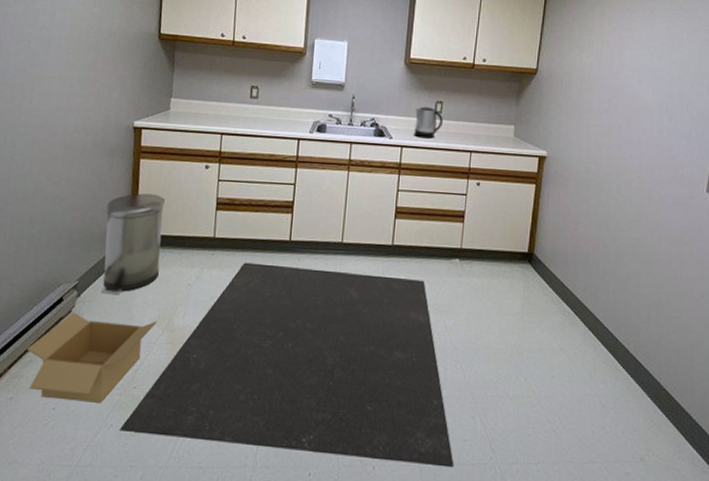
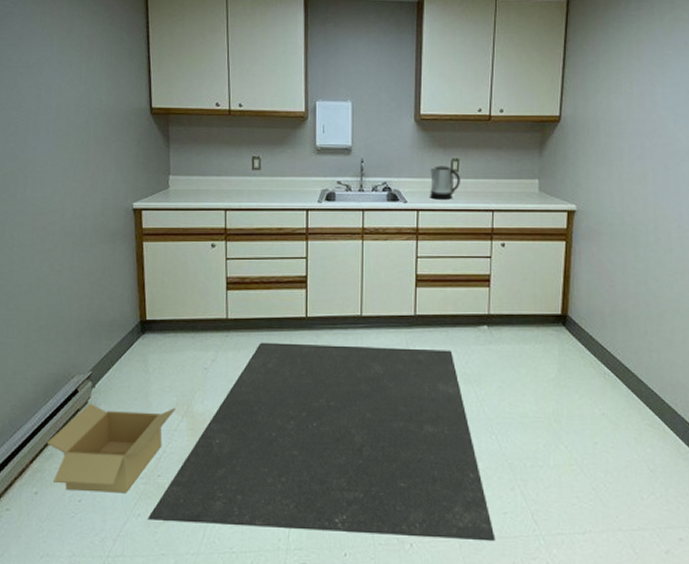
pedal bin: present [101,193,165,294] -> none [113,277,173,382]

